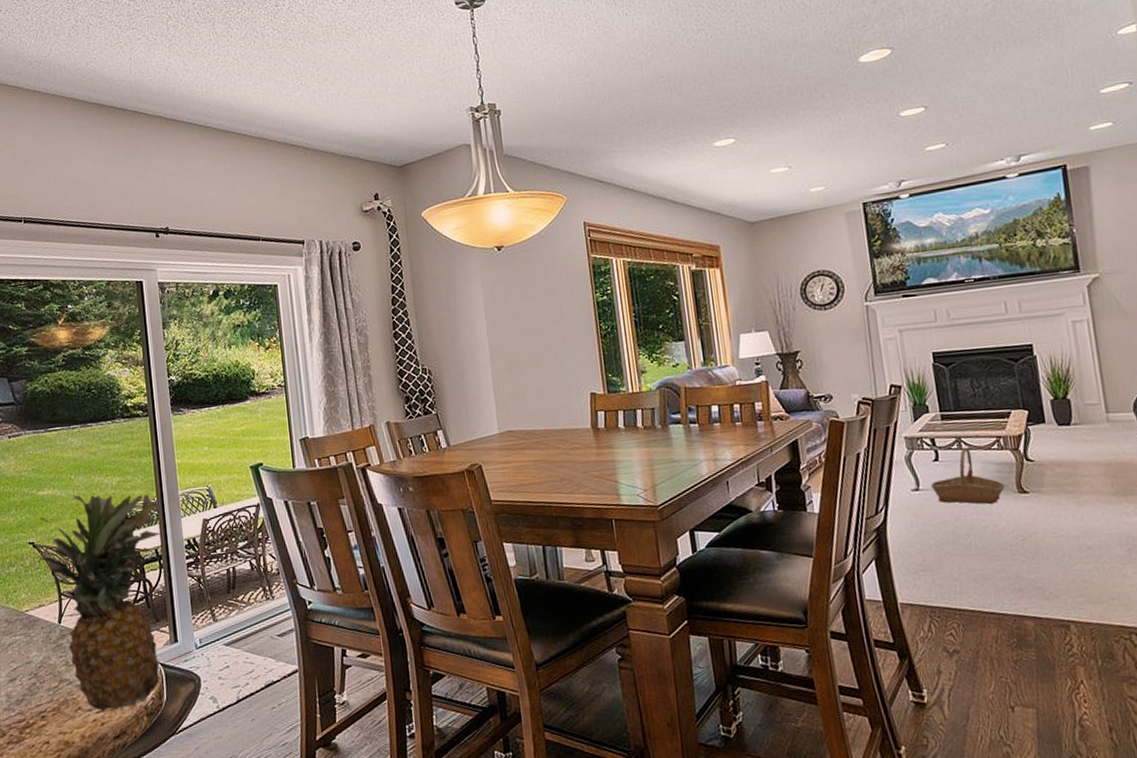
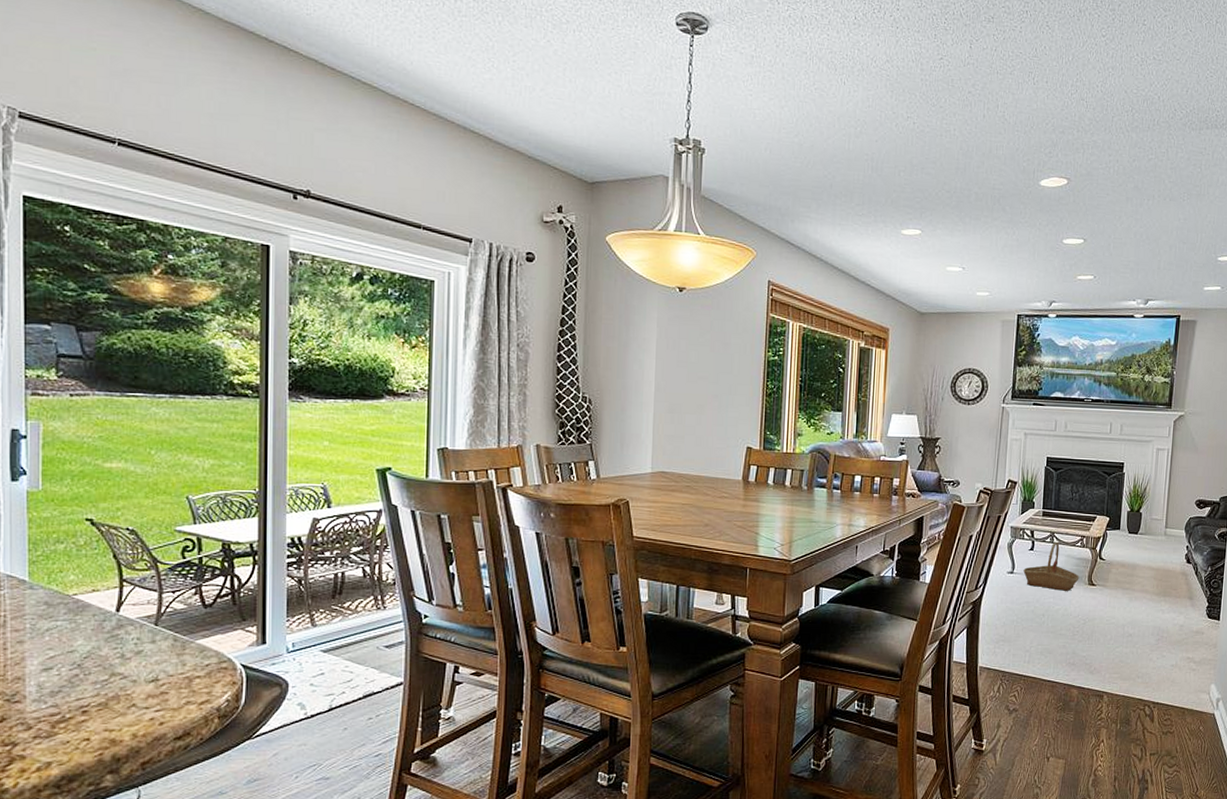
fruit: present [39,494,161,711] -> none [98,473,262,710]

